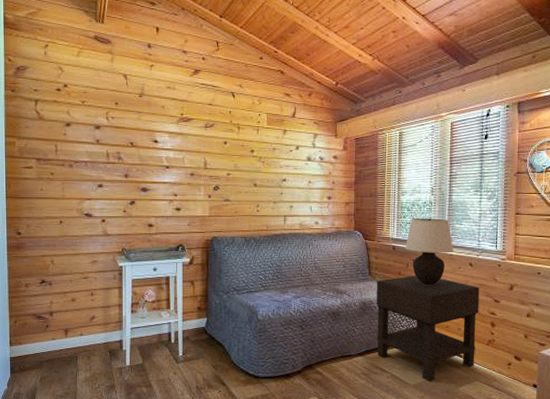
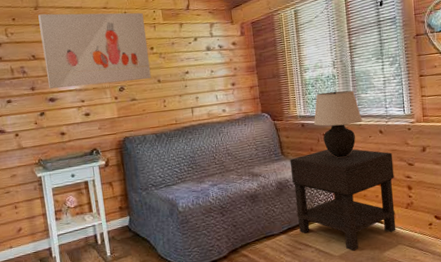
wall art: none [142,102,249,181] -> present [38,12,152,89]

